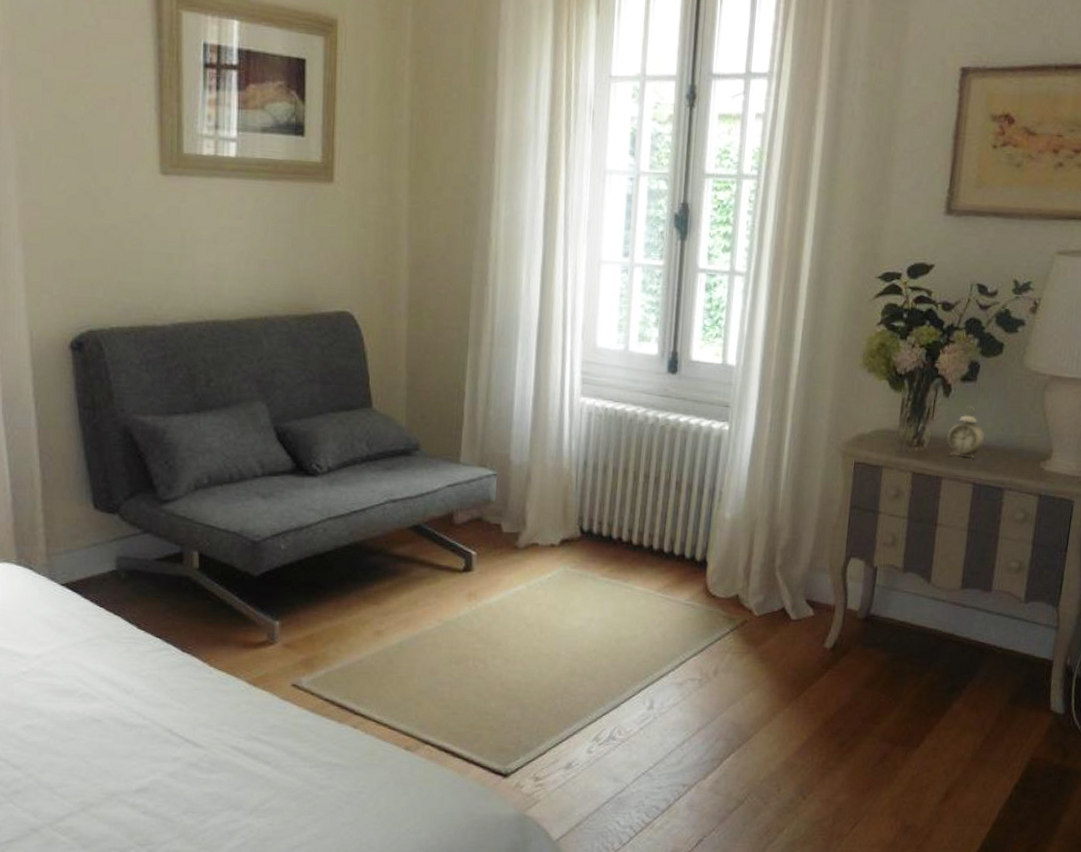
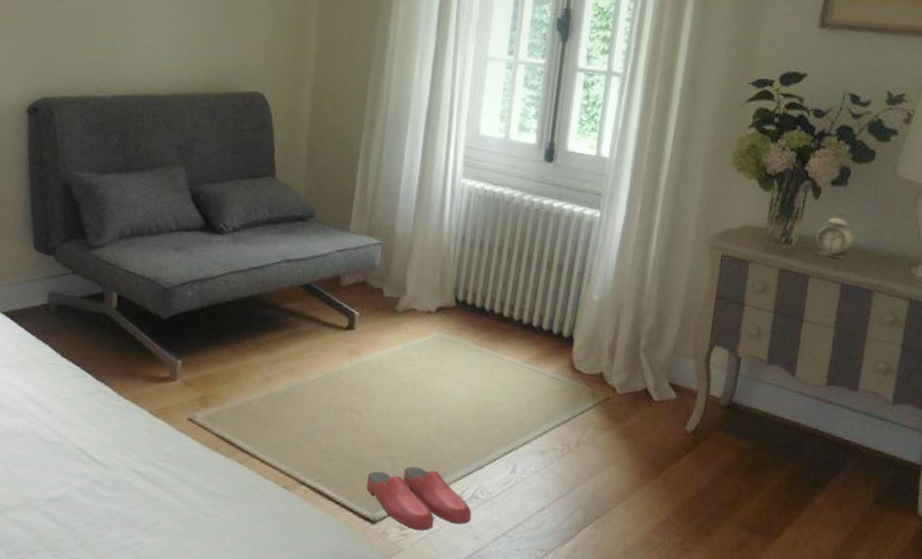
slippers: none [496,712,609,778] -> present [366,466,472,531]

